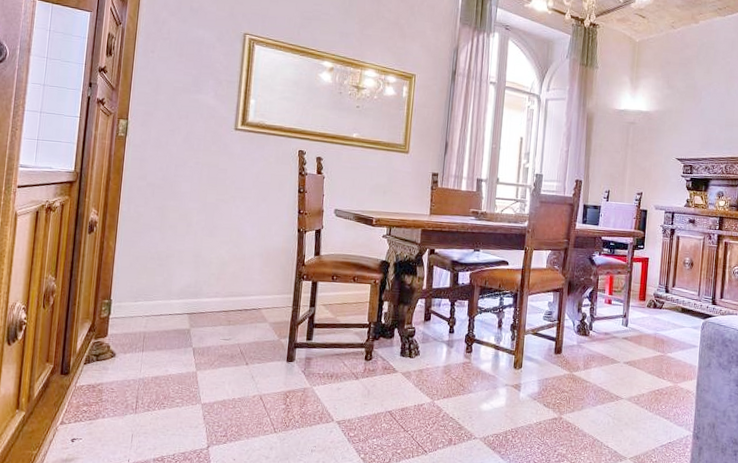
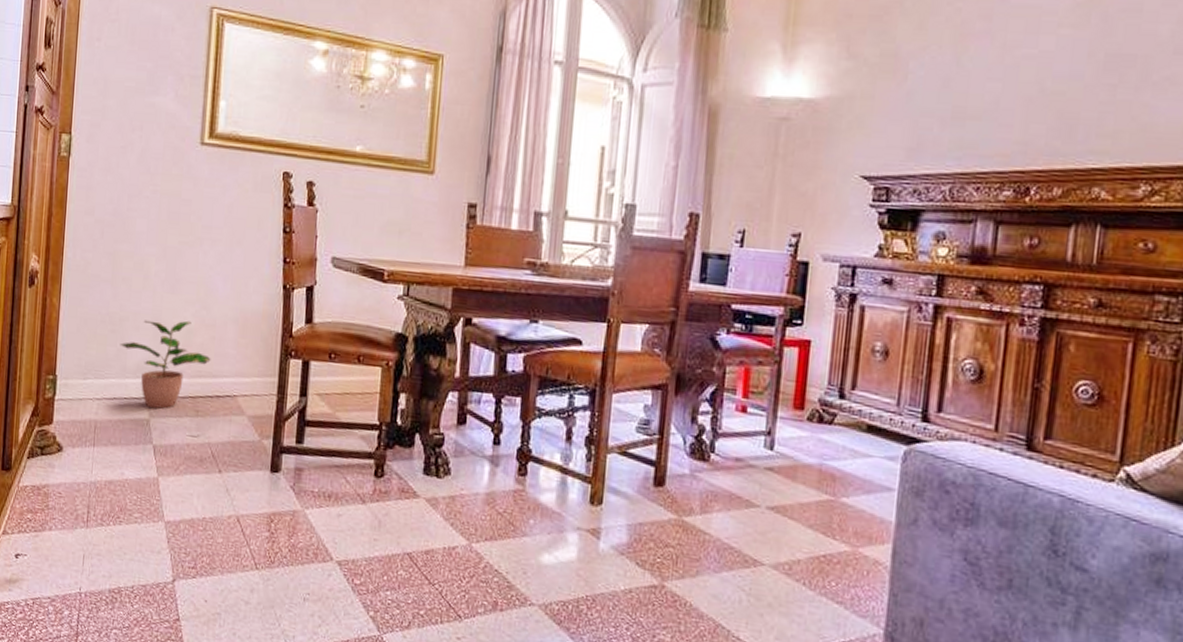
potted plant: none [166,256,241,321] -> present [120,320,211,409]

